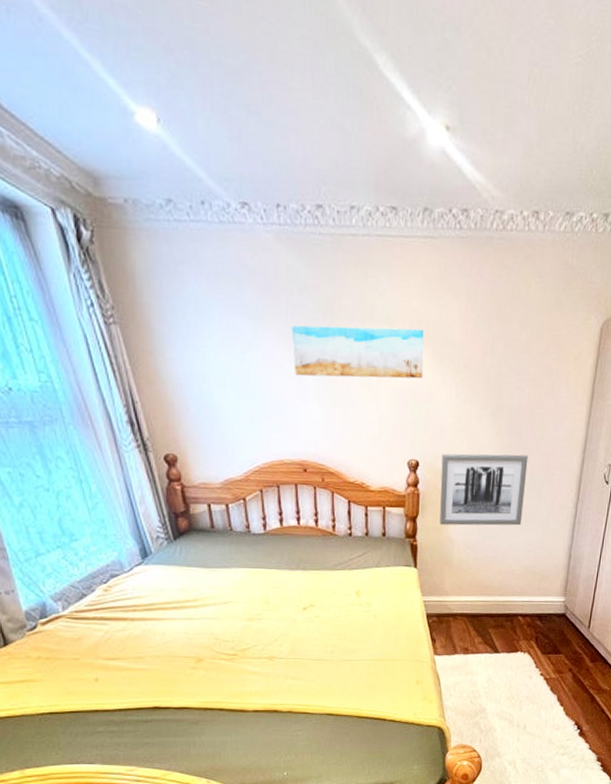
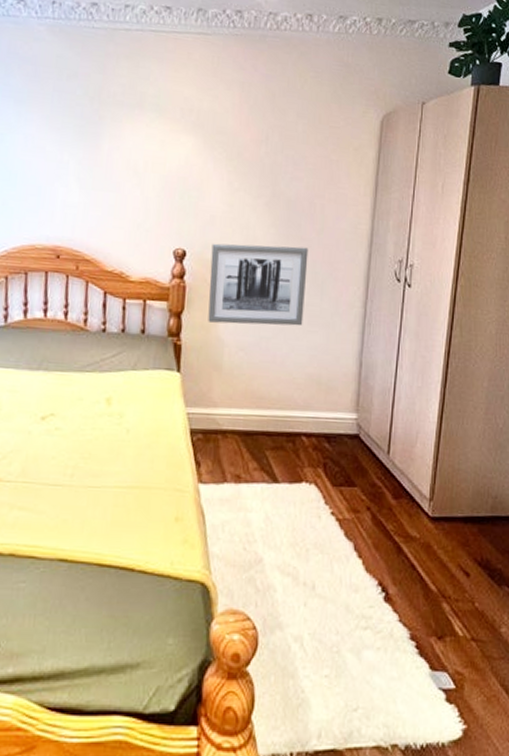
wall art: present [291,325,424,379] -> none [55,109,195,166]

